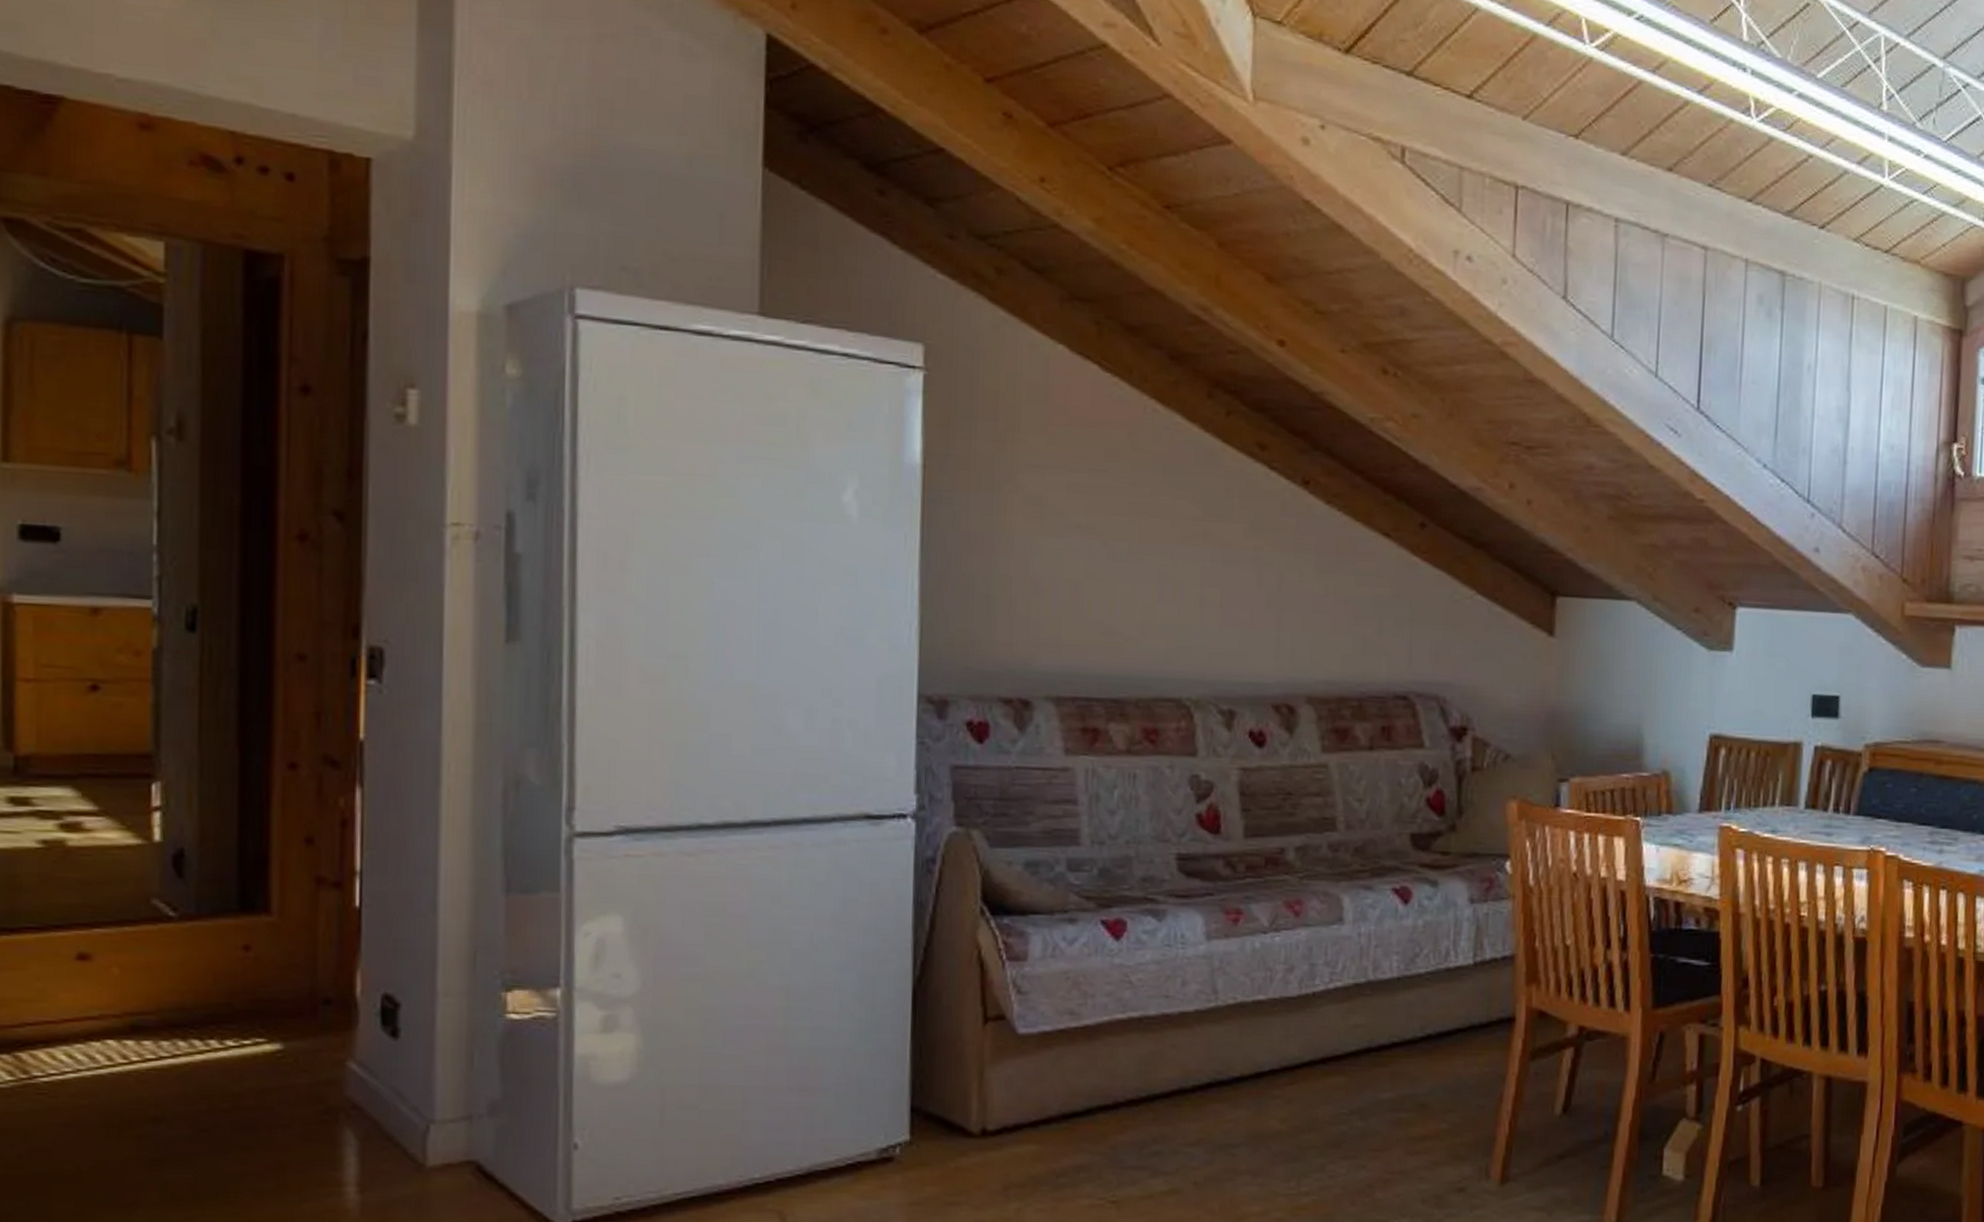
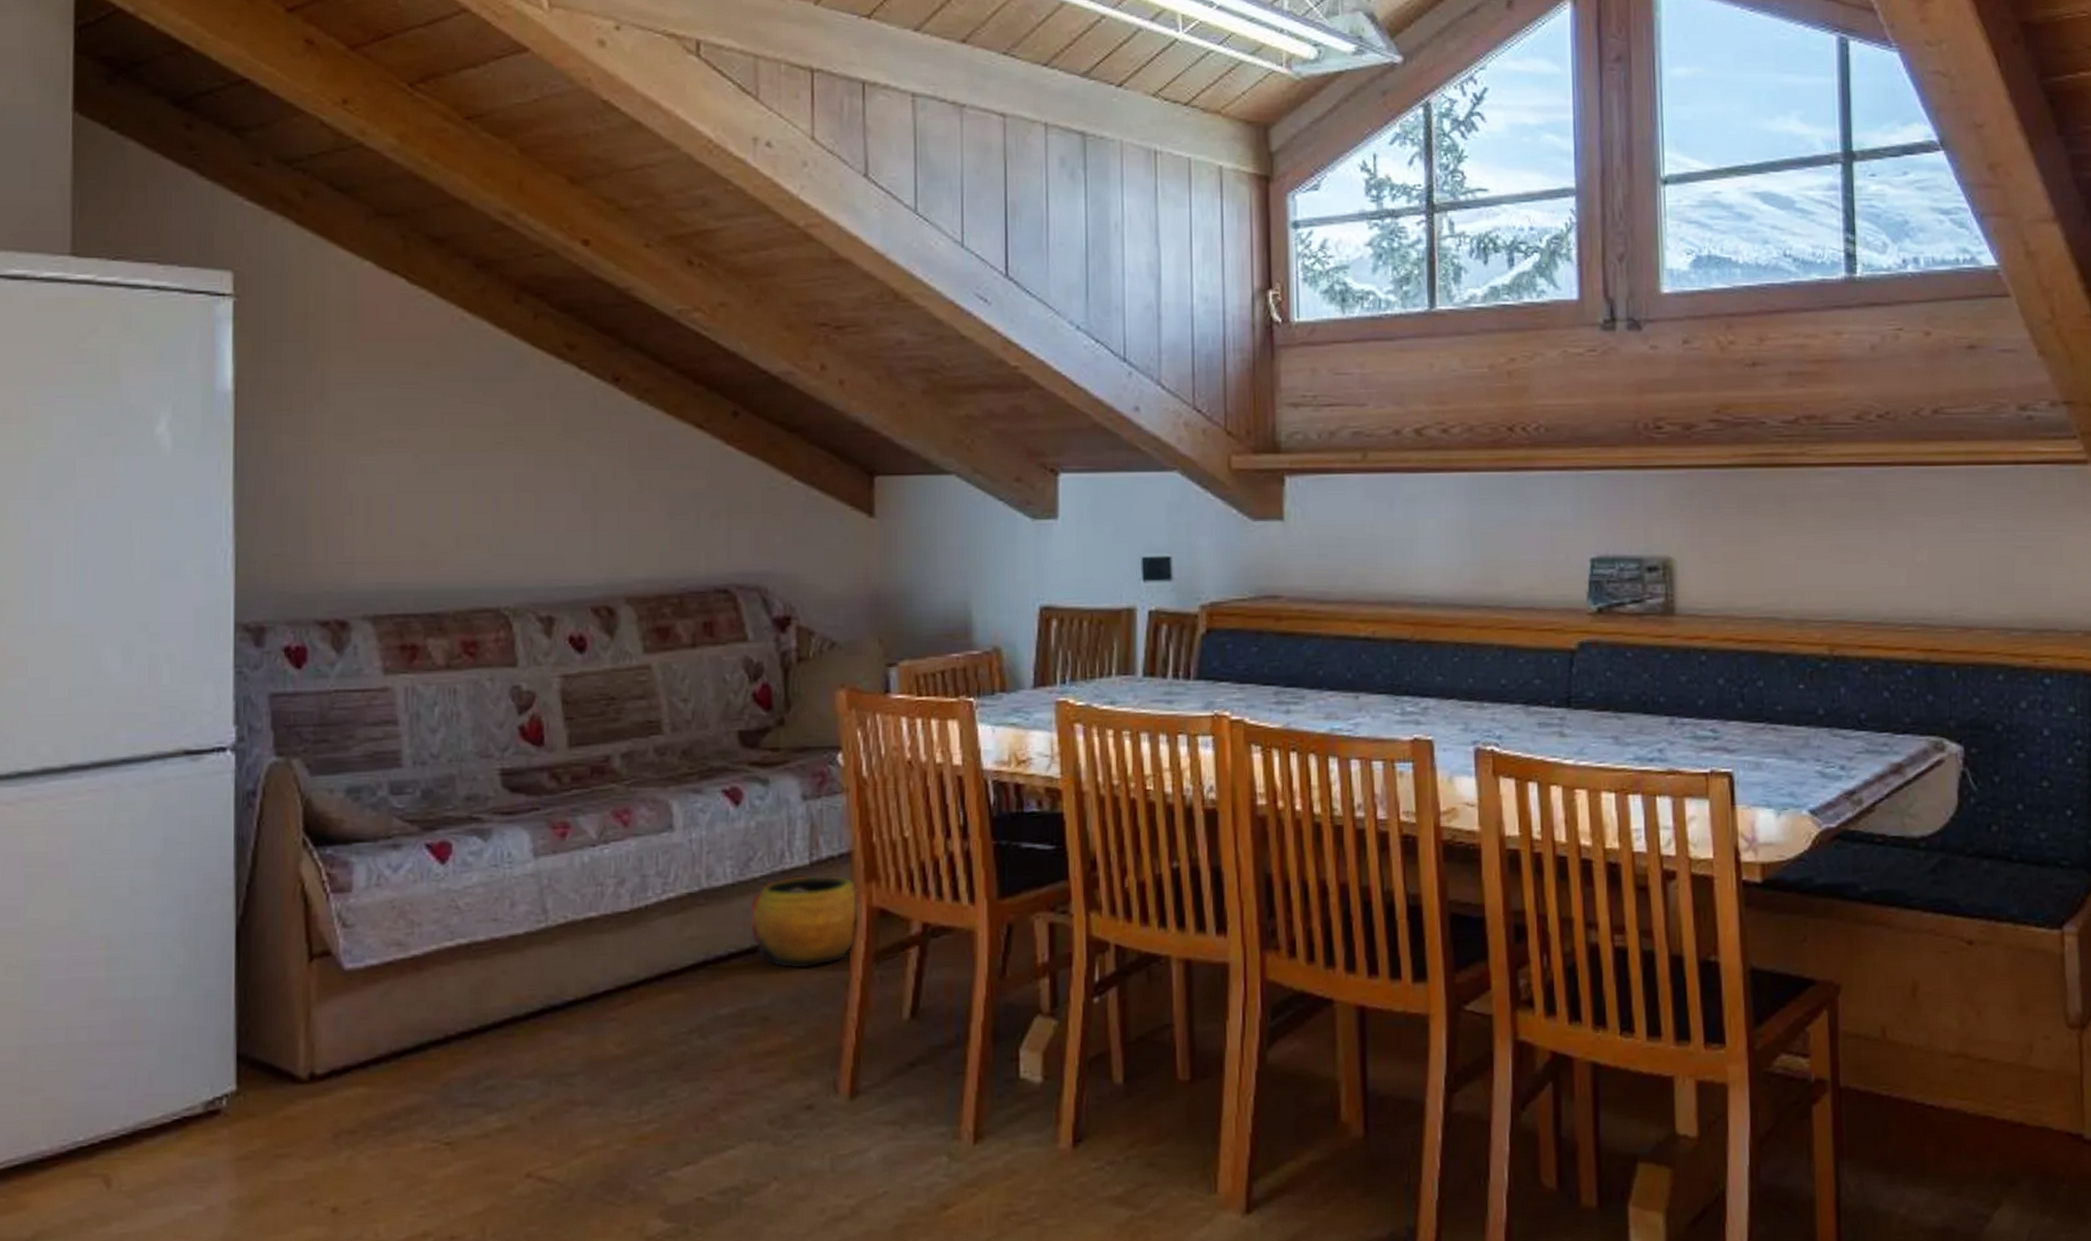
clay pot: none [1413,974,1518,1061] -> present [751,875,857,969]

